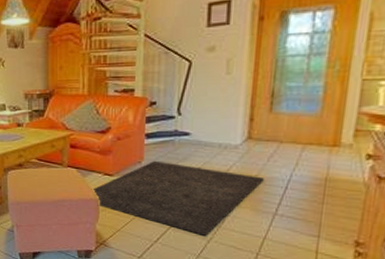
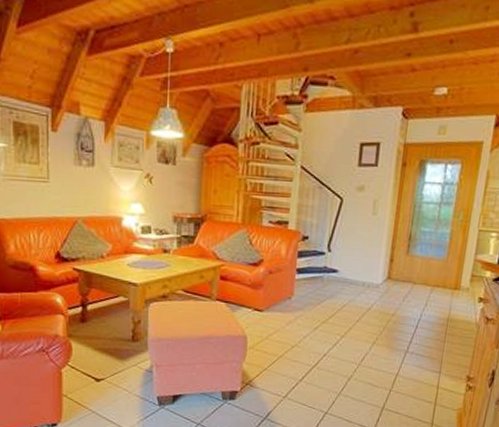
rug: present [91,160,264,236] -> none [239,296,399,373]

